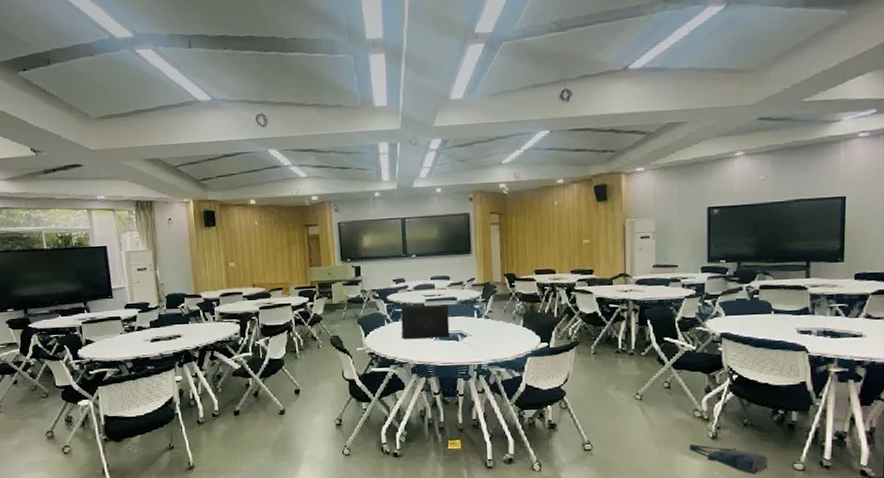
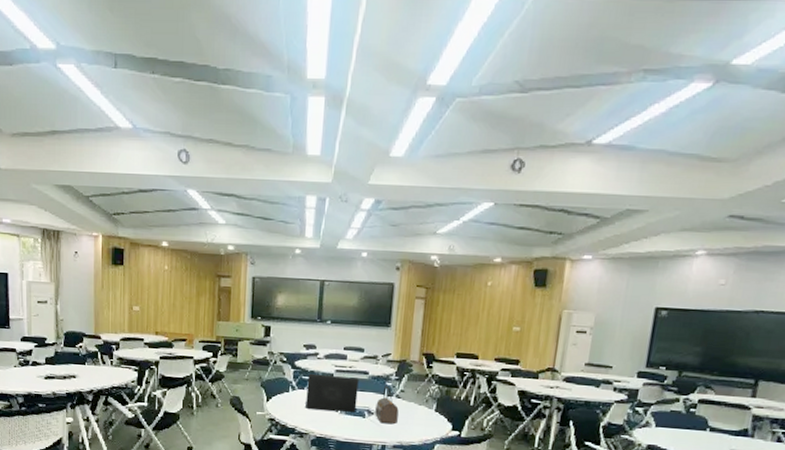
handbag: none [467,308,489,344] -> present [375,385,399,425]

